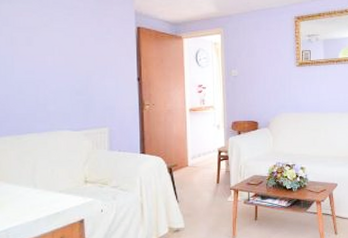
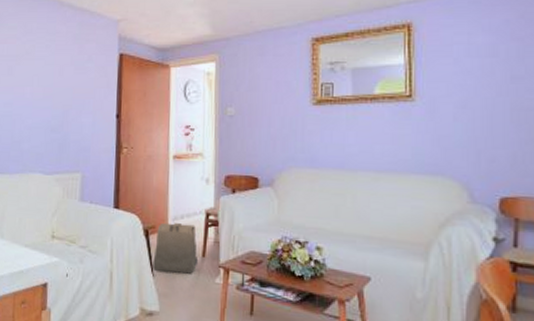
backpack: none [177,160,214,199] -> present [153,223,199,274]

